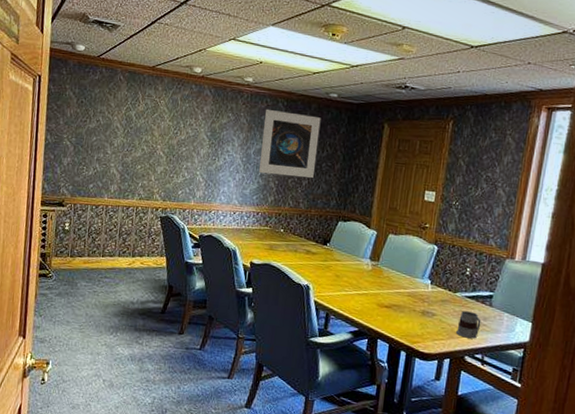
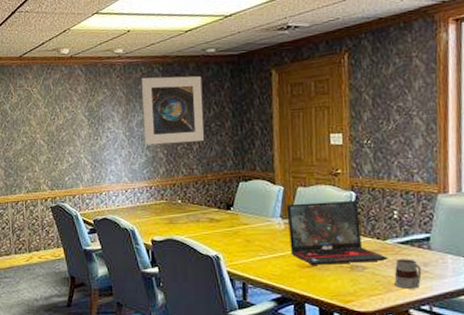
laptop: none [373,248,455,311] -> present [286,199,388,265]

